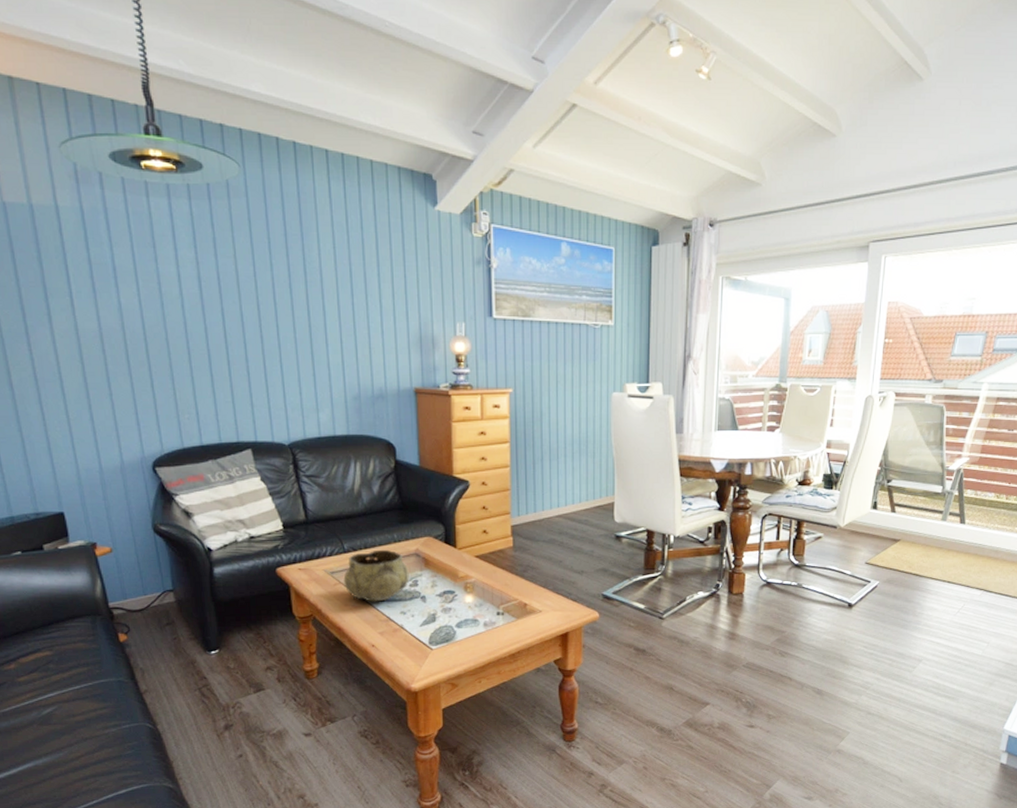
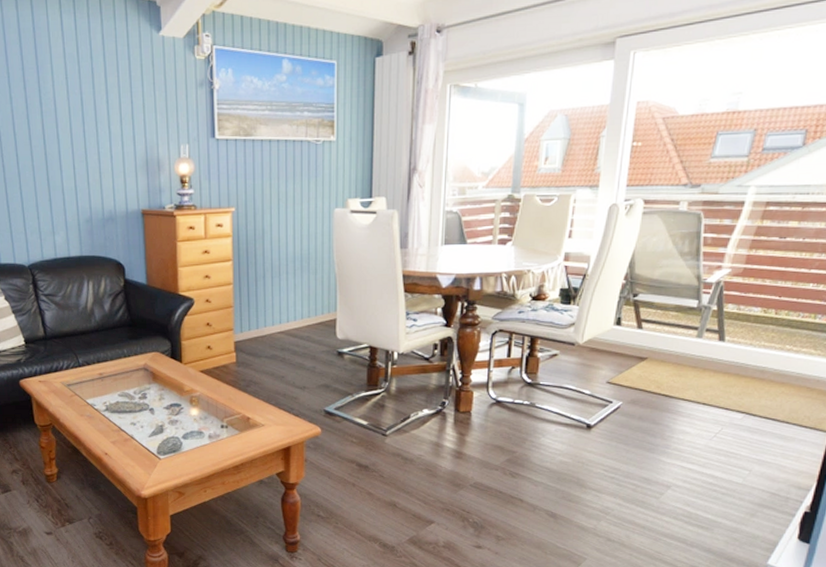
decorative bowl: present [343,549,410,602] -> none [79,364,139,413]

